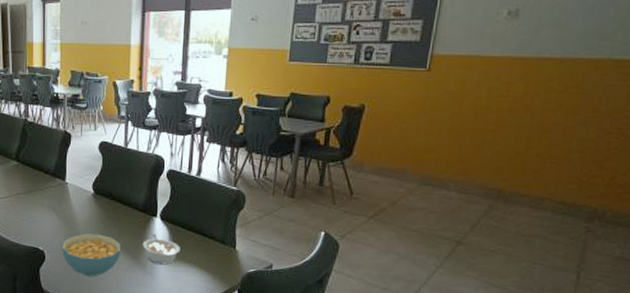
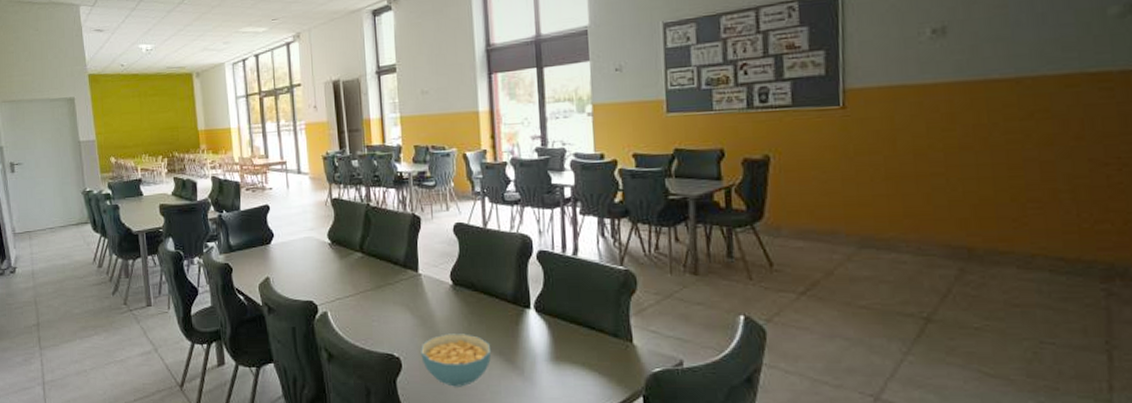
legume: present [142,233,181,265] -> none [516,329,564,368]

